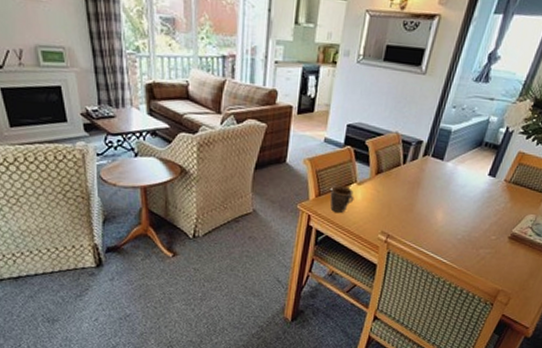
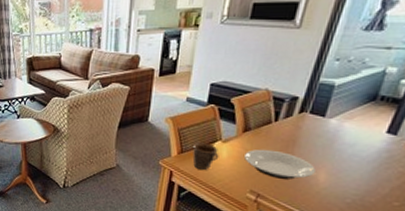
plate: none [377,190,435,220] -> present [244,149,315,180]

